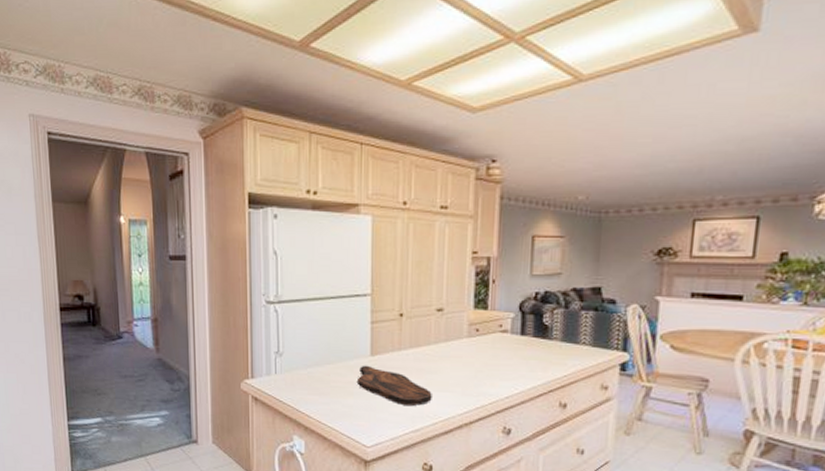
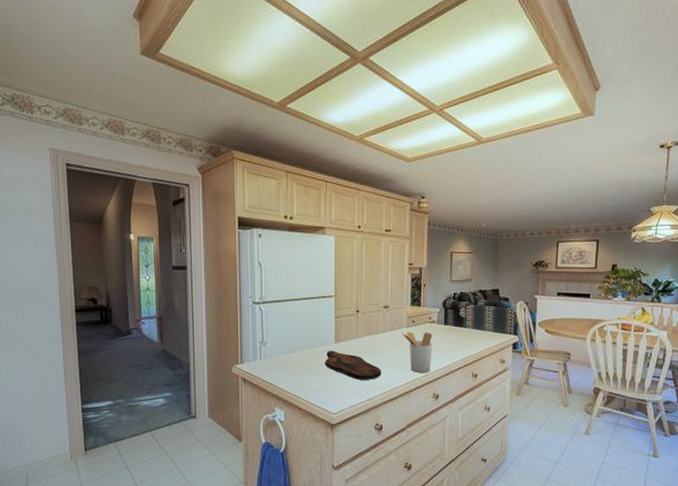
utensil holder: none [460,343,504,399] -> present [401,332,433,373]

